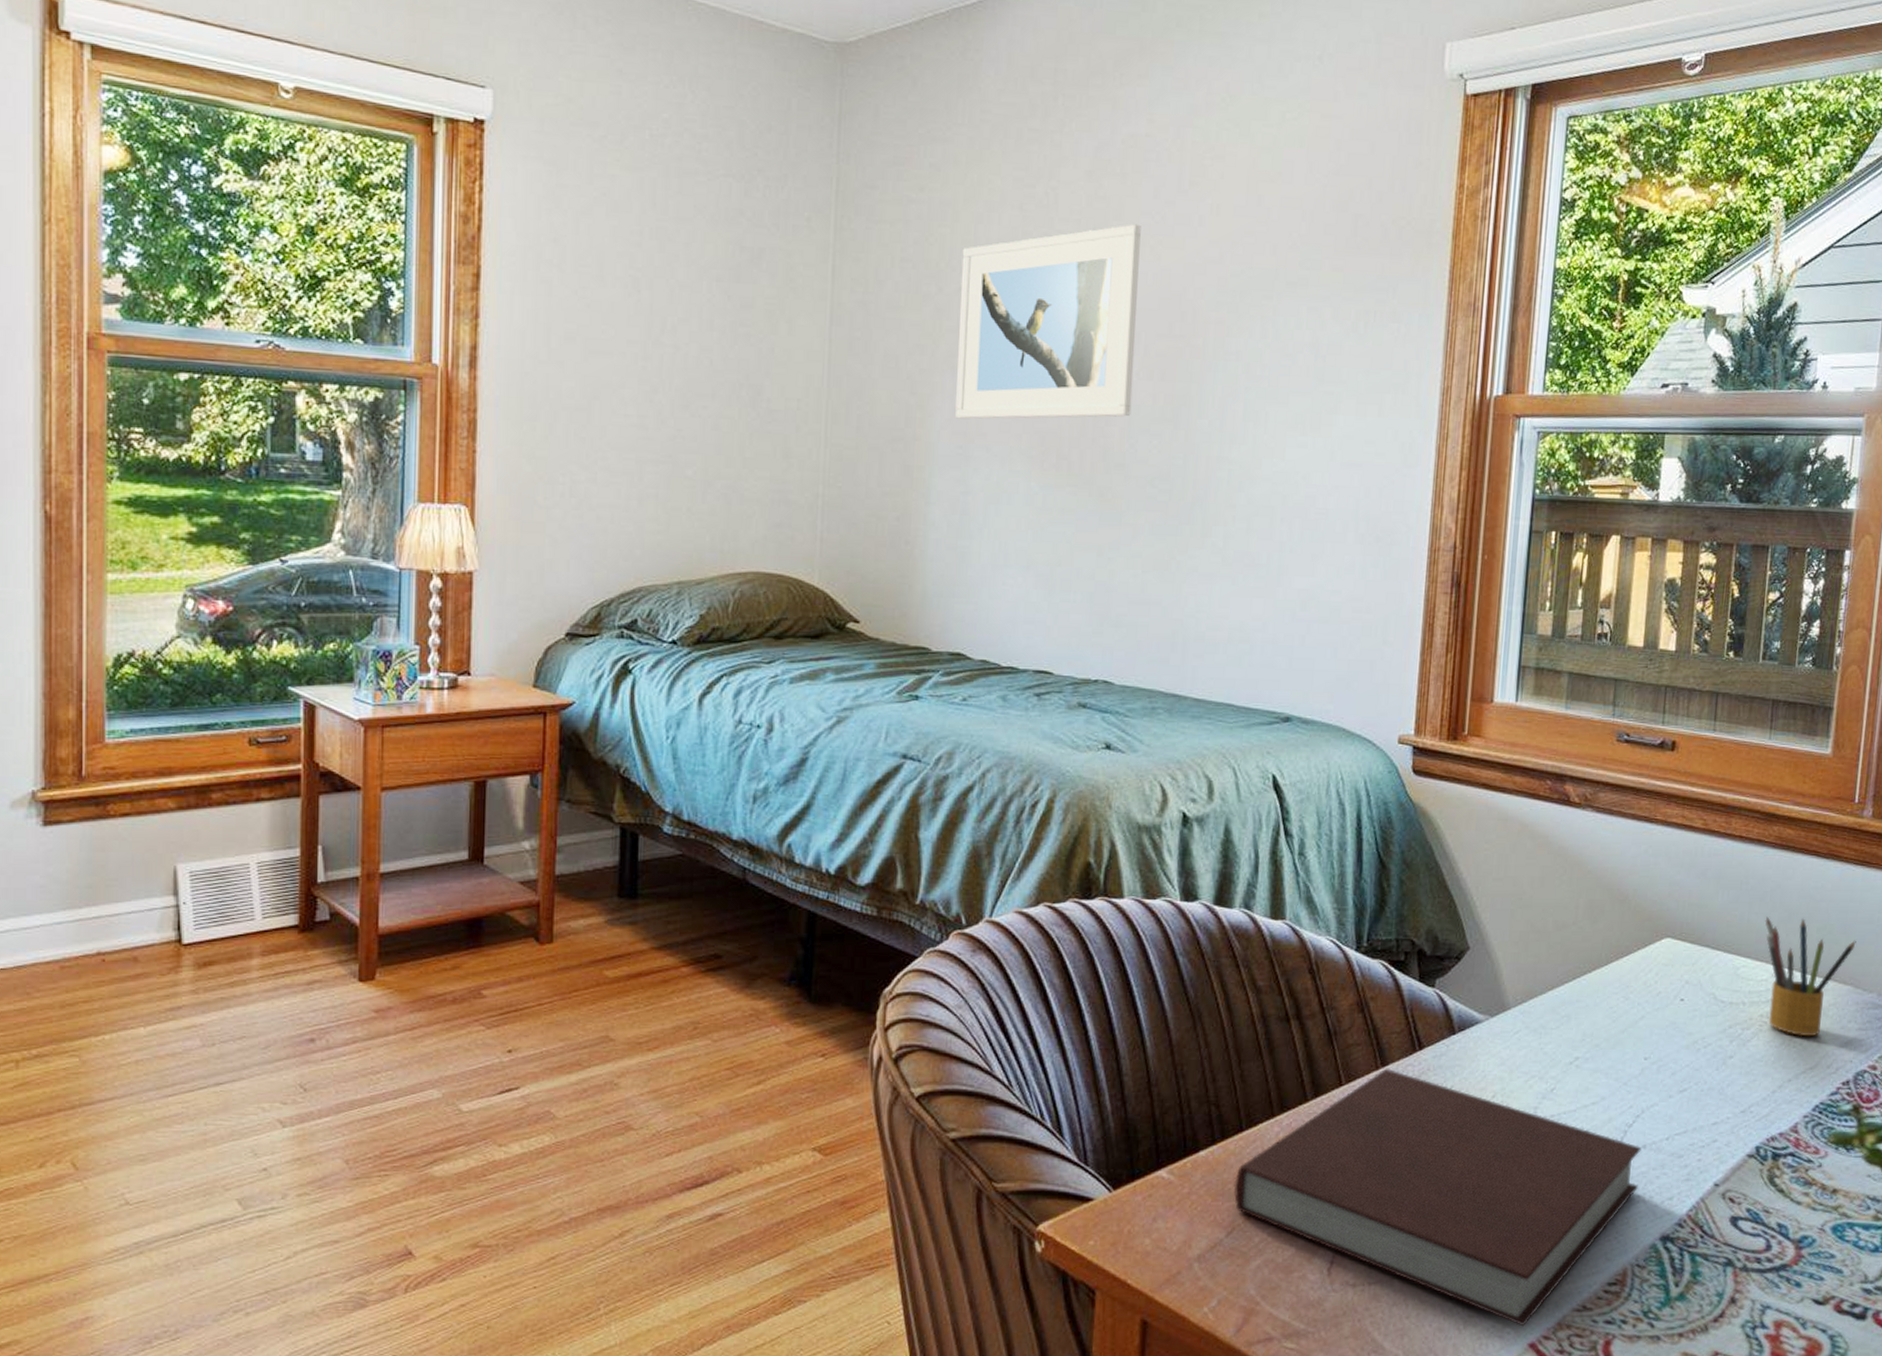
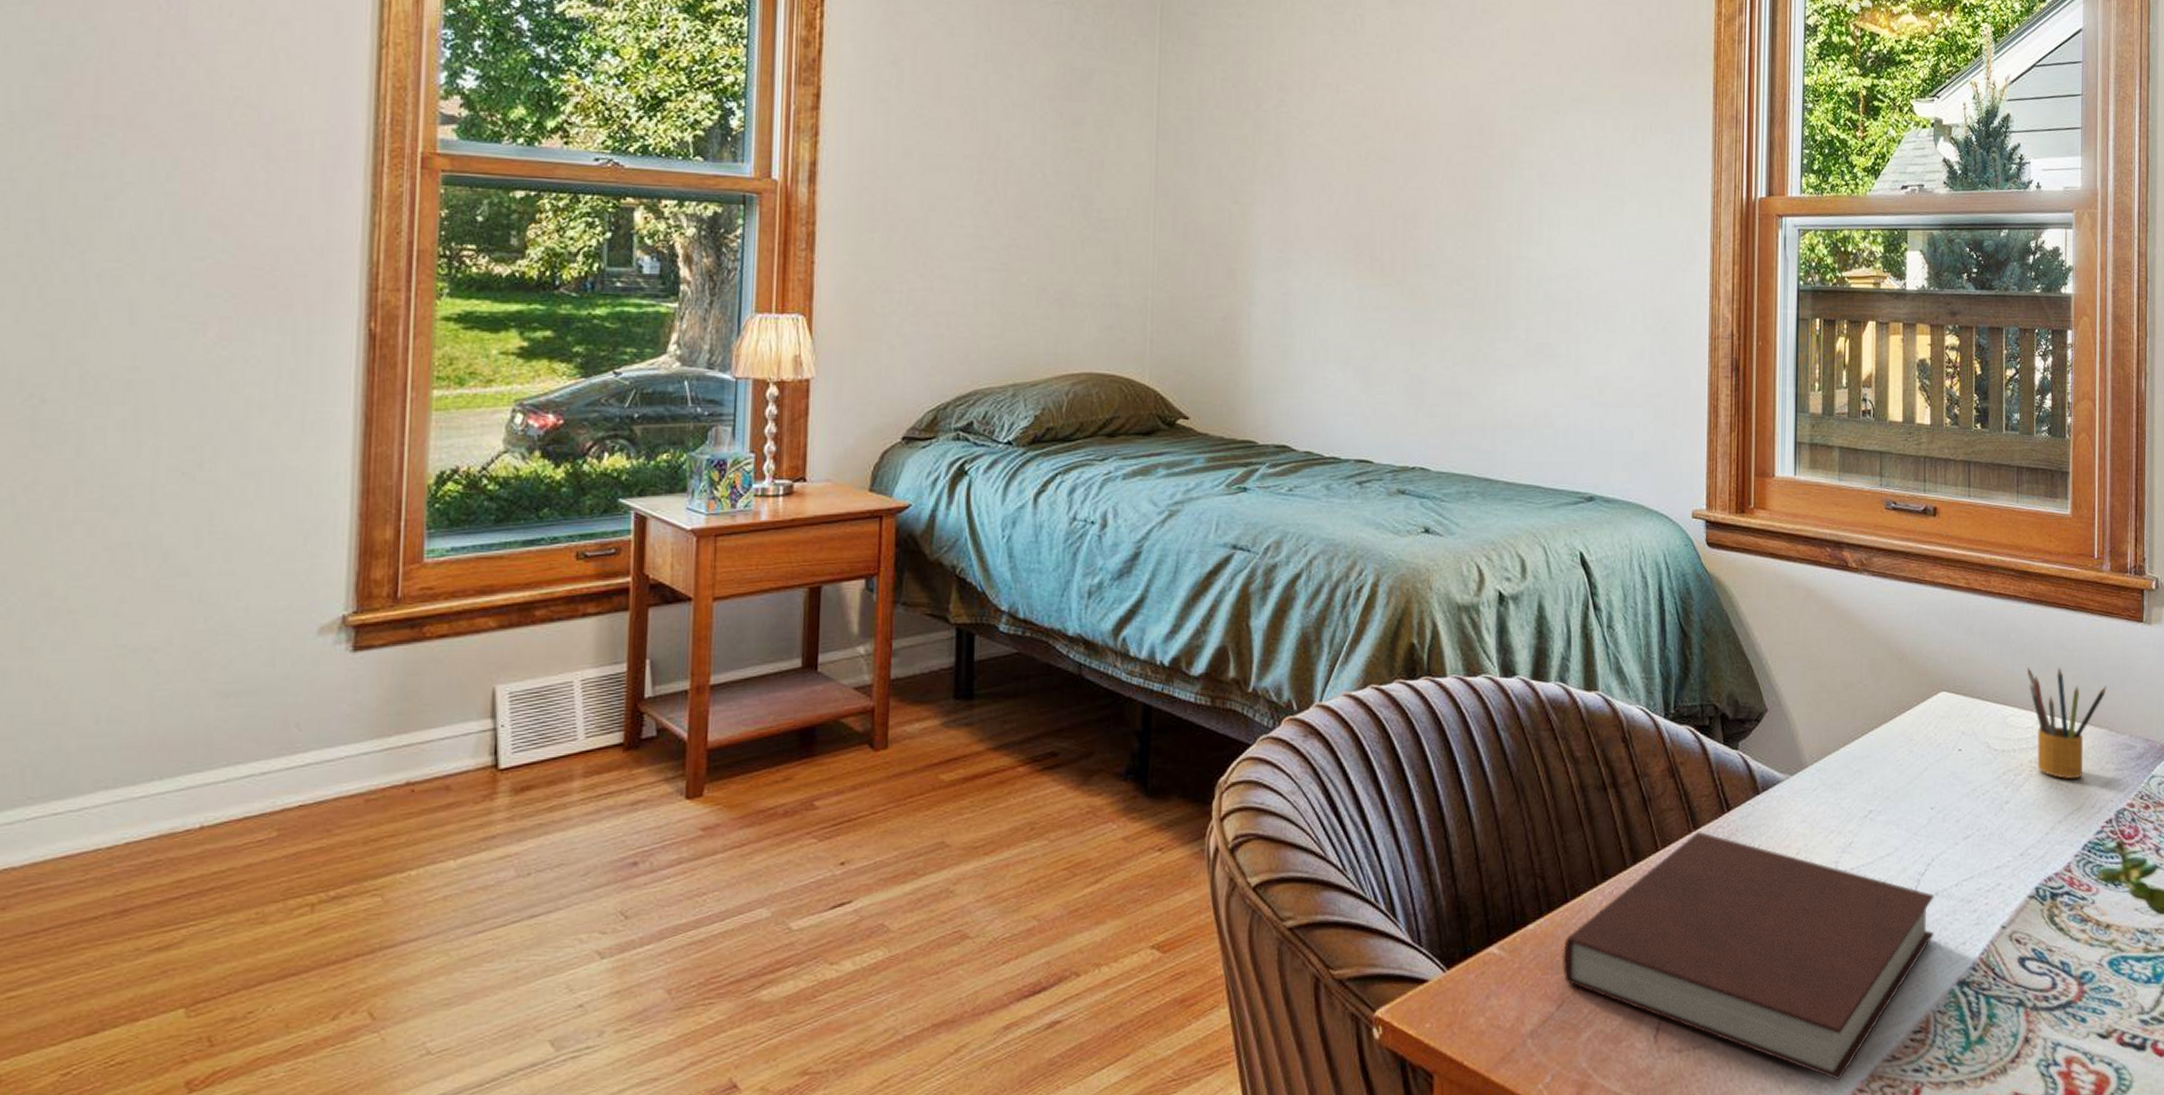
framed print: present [955,224,1141,419] -> none [1275,47,1440,225]

